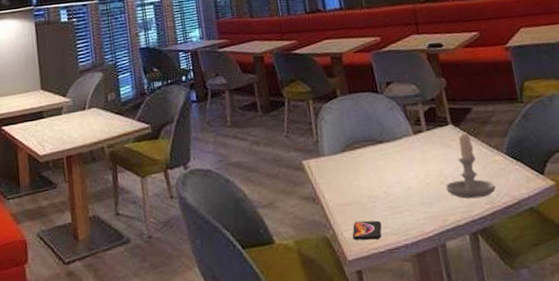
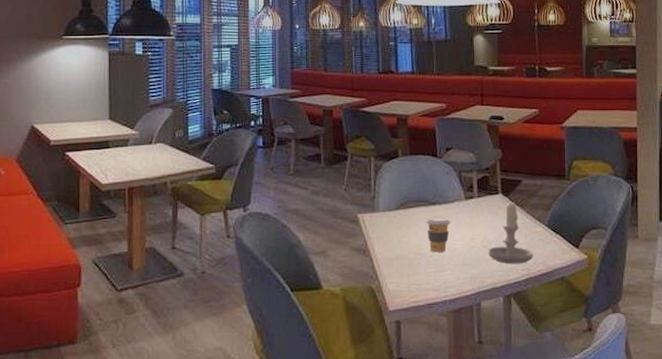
smartphone: present [352,220,382,241] -> none [396,275,424,294]
coffee cup: none [374,154,402,194] -> present [425,216,451,252]

